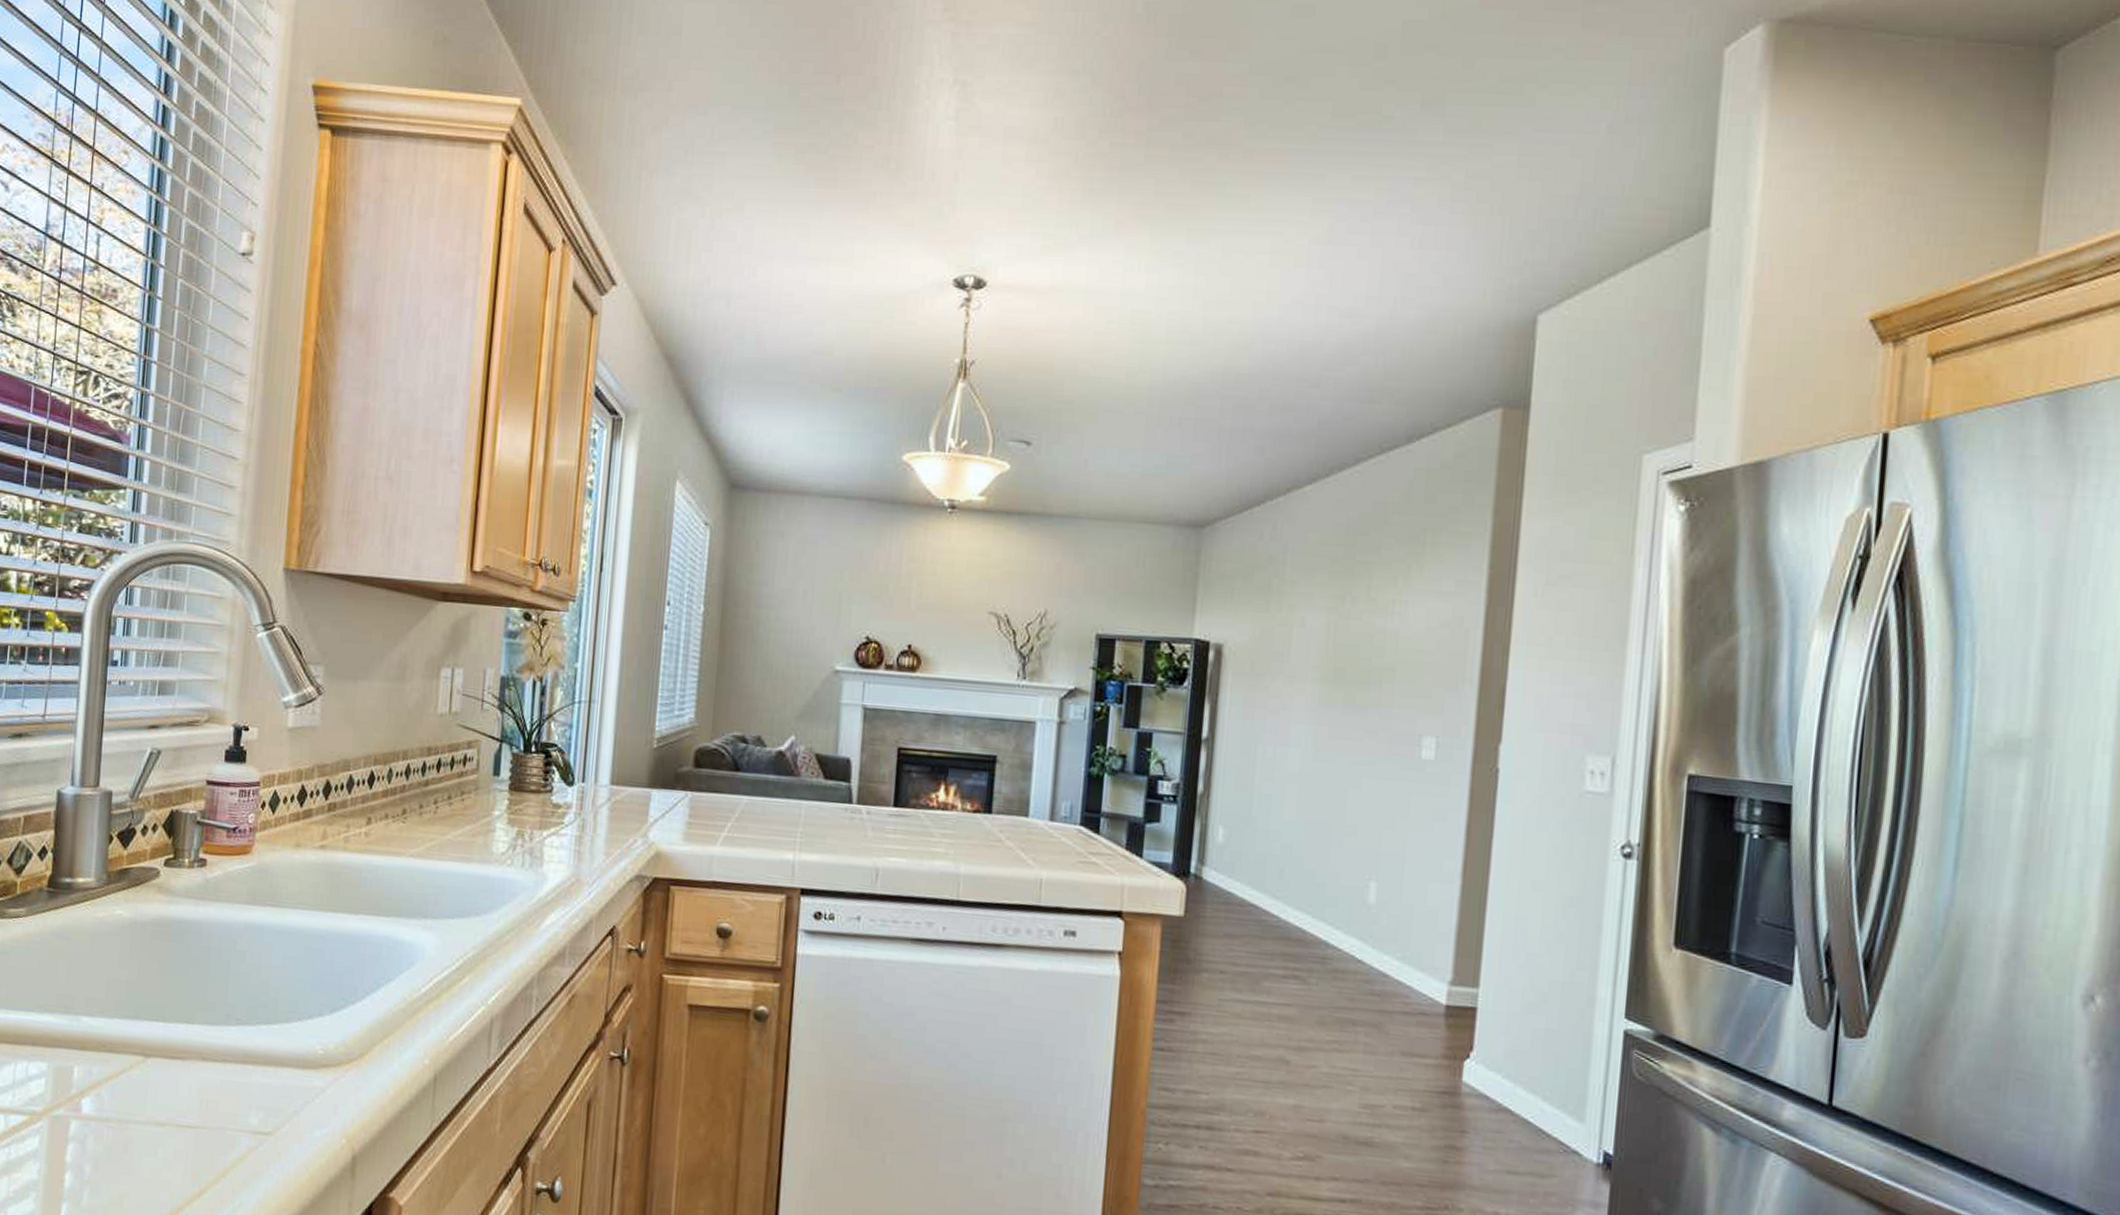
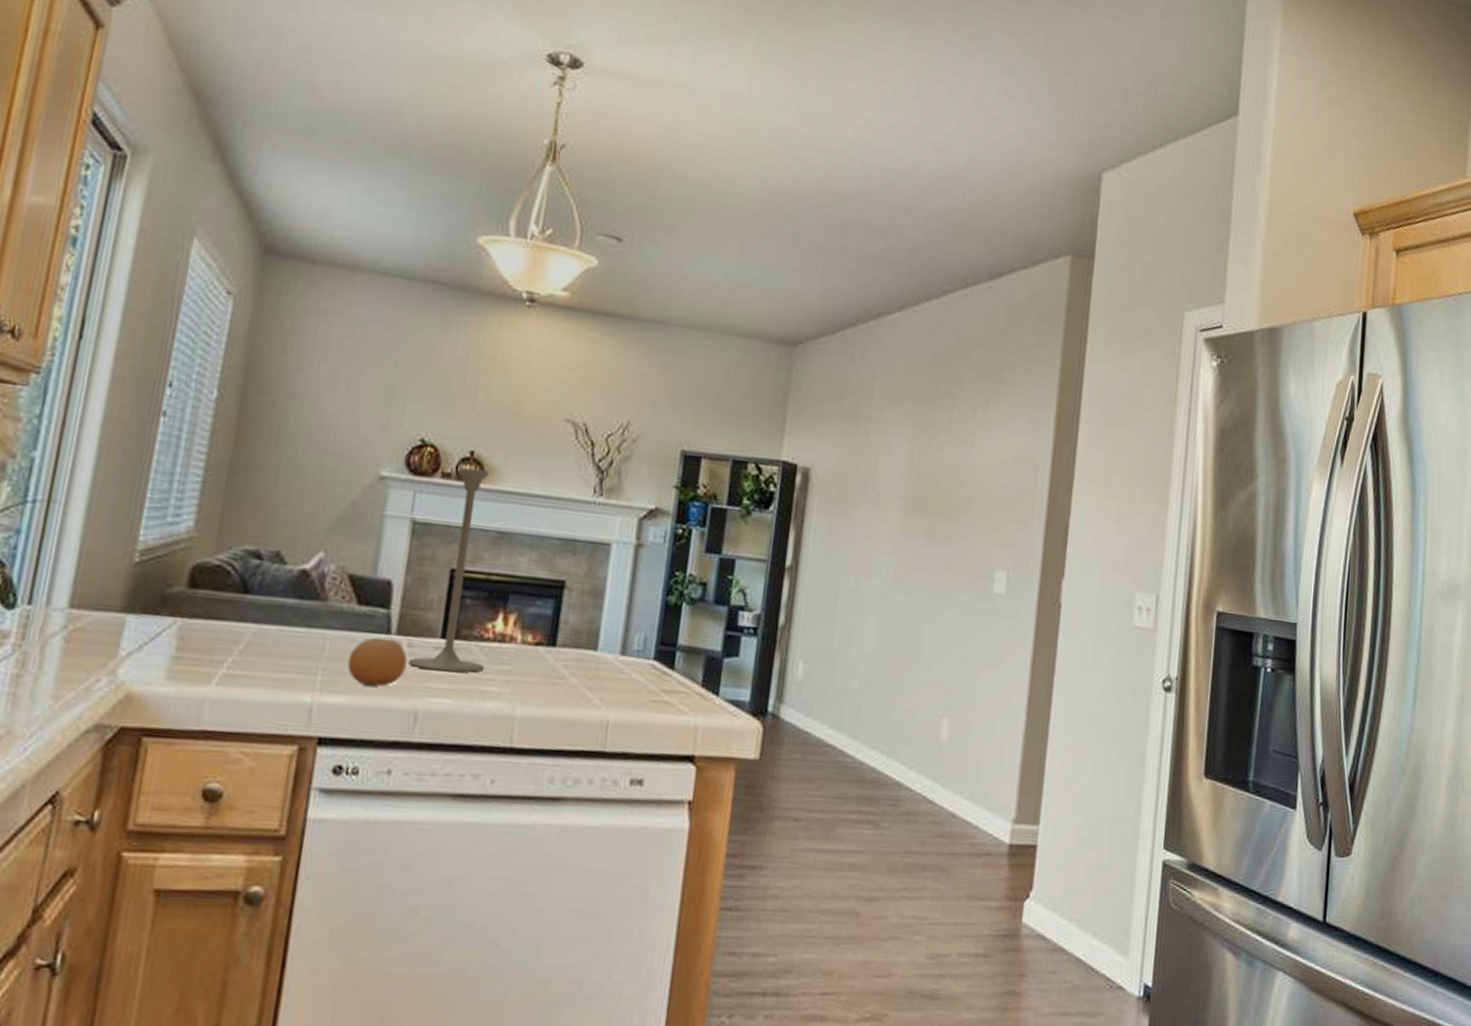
fruit: none [819,806,867,847] -> present [347,637,407,686]
candlestick: none [868,660,932,836] -> present [408,467,490,673]

